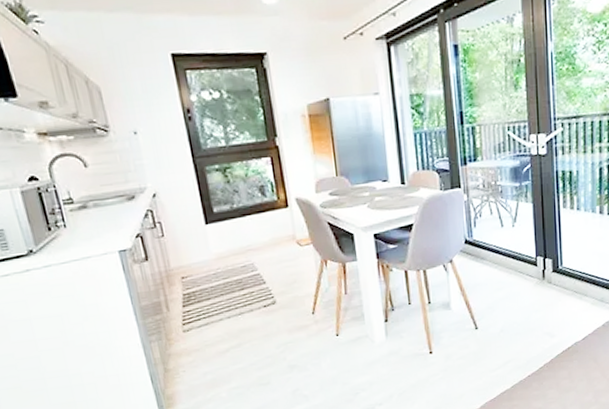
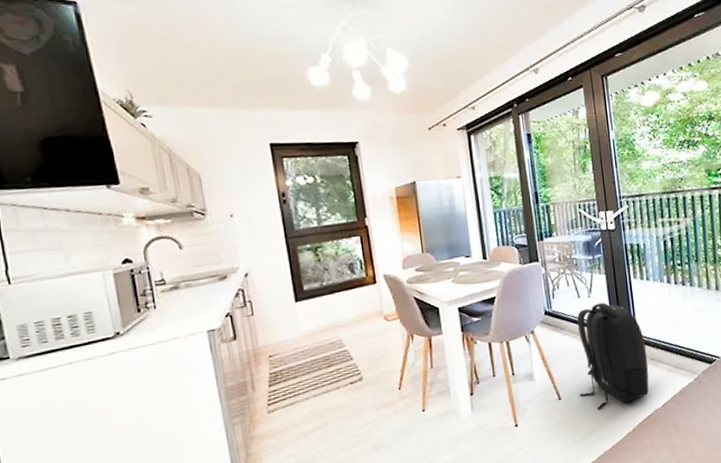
backpack: none [497,232,572,341] -> present [577,302,649,410]

